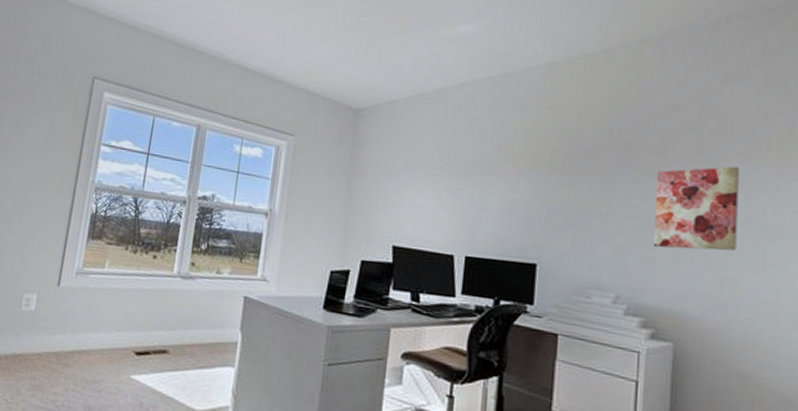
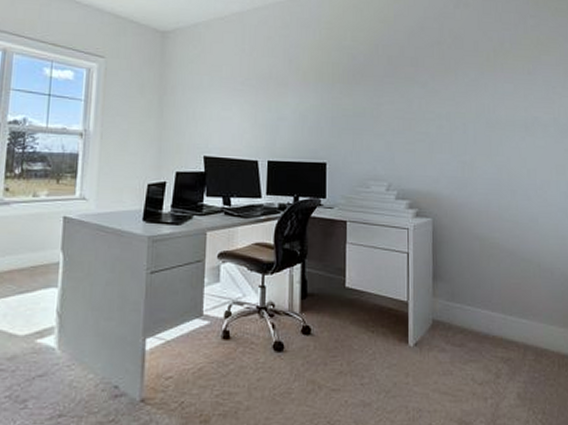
wall art: present [653,166,739,251] -> none [412,73,471,142]

